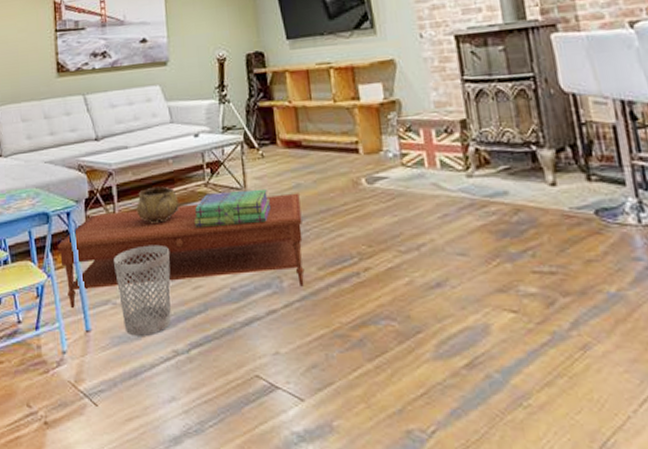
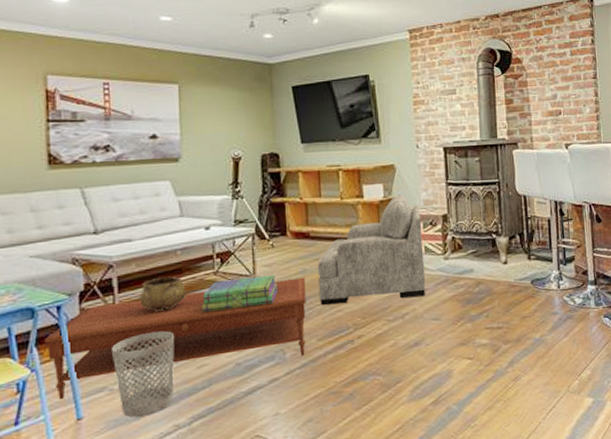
armchair: none [312,95,446,228] -> present [317,194,426,305]

